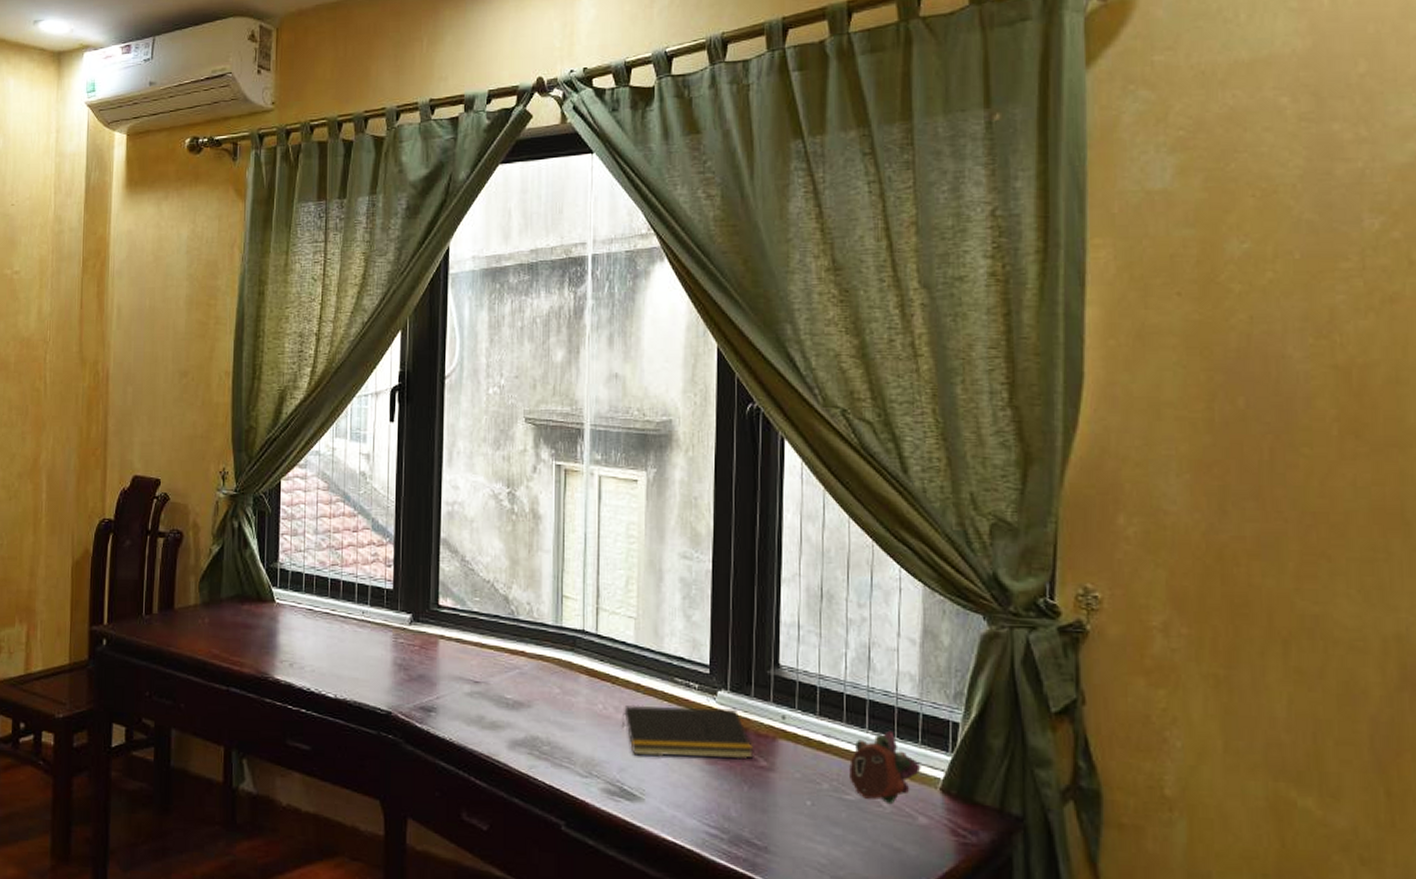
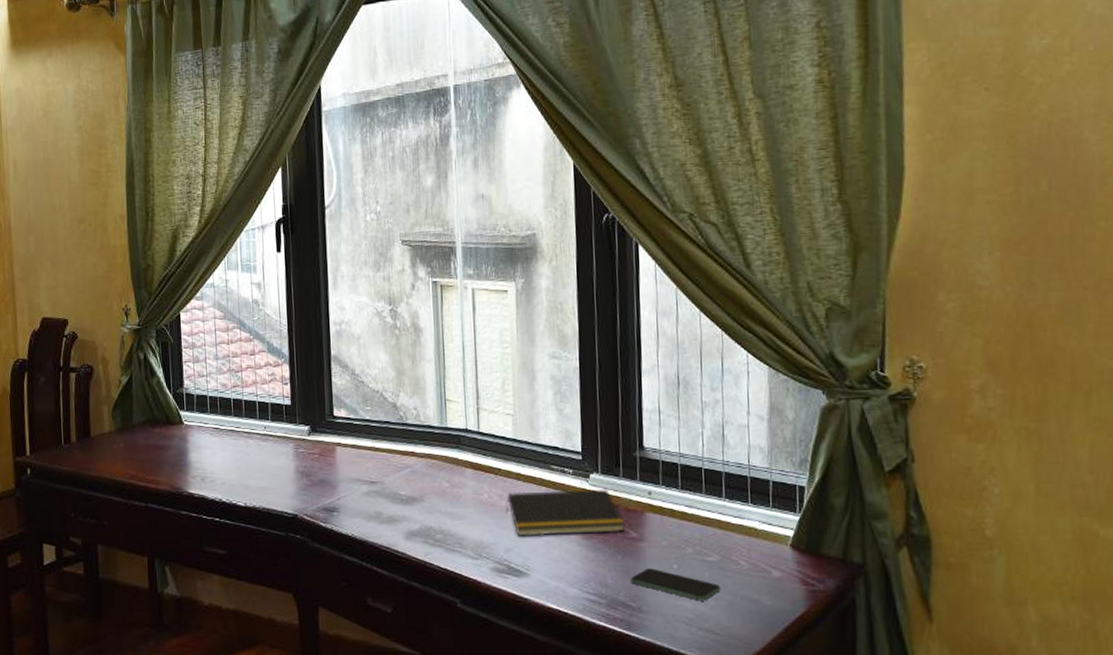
smartphone: none [756,803,858,845] -> present [629,568,720,601]
flower: present [849,730,921,805] -> none [710,497,773,562]

